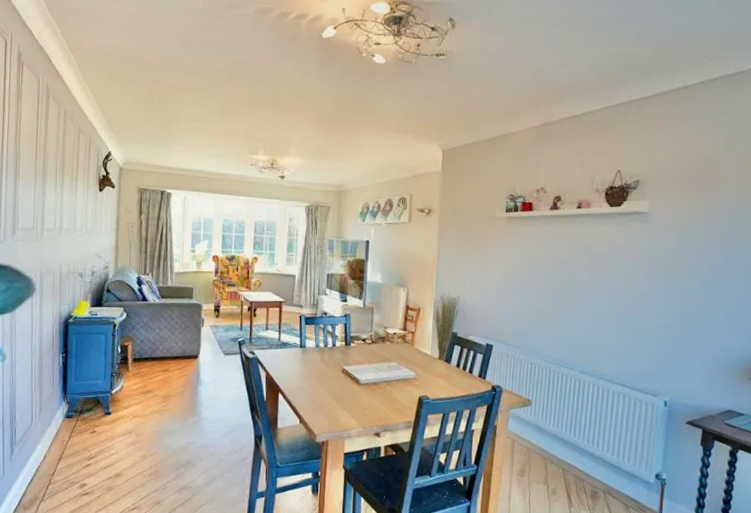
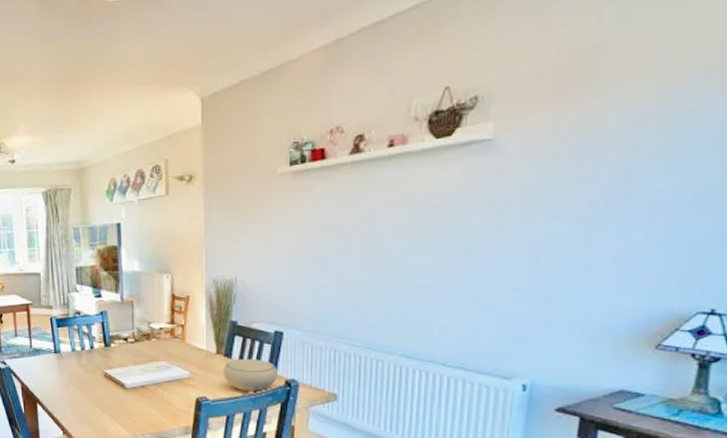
bowl: none [443,364,487,394] -> present [224,358,278,391]

